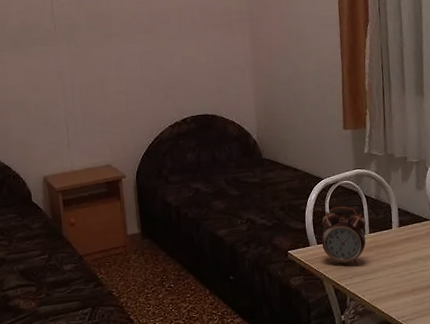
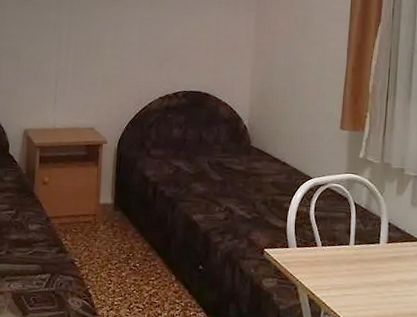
alarm clock: present [321,206,366,265] -> none [302,210,352,277]

